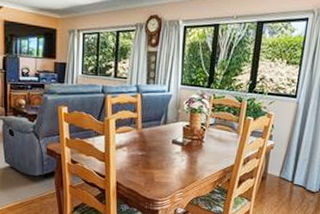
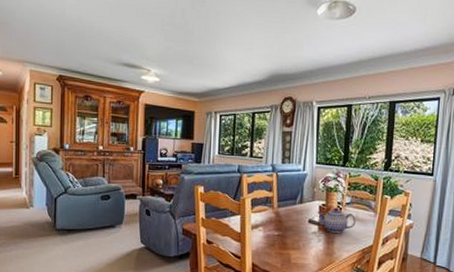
teapot: none [181,128,219,153] -> present [317,207,356,233]

